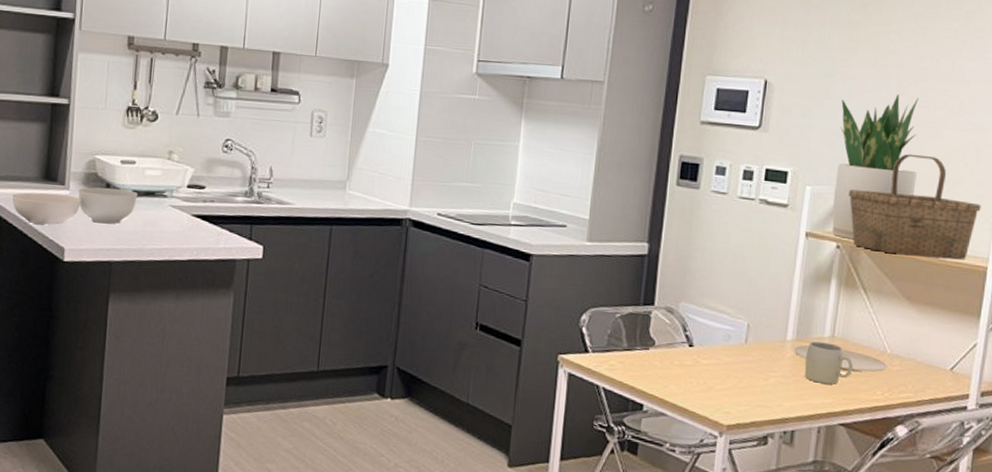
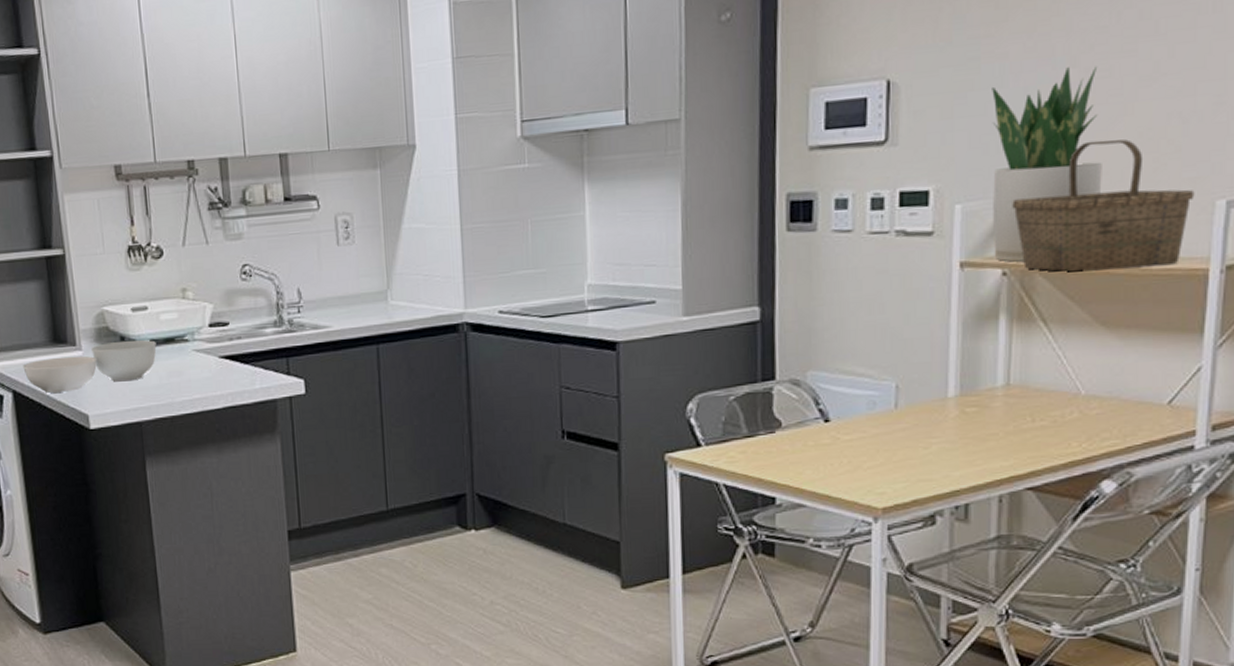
plate: present [794,345,888,372] -> none [958,398,1084,425]
mug: present [804,341,854,385] -> none [974,393,1039,443]

